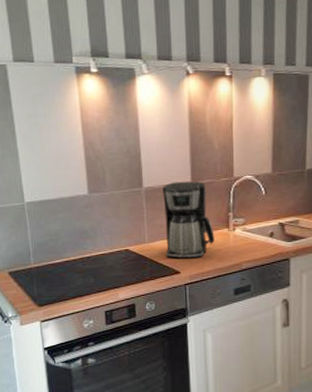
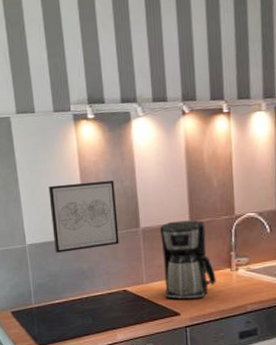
wall art: none [49,139,122,211] -> present [48,180,119,253]

